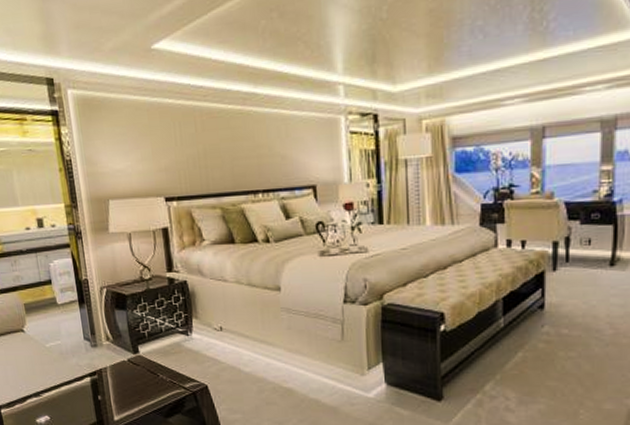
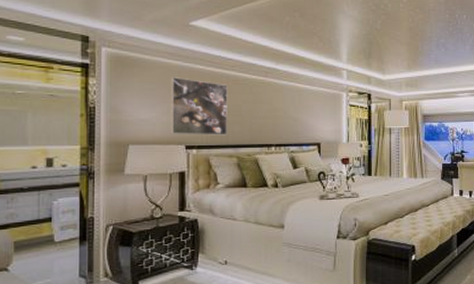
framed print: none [140,116,207,185] -> present [171,77,228,135]

